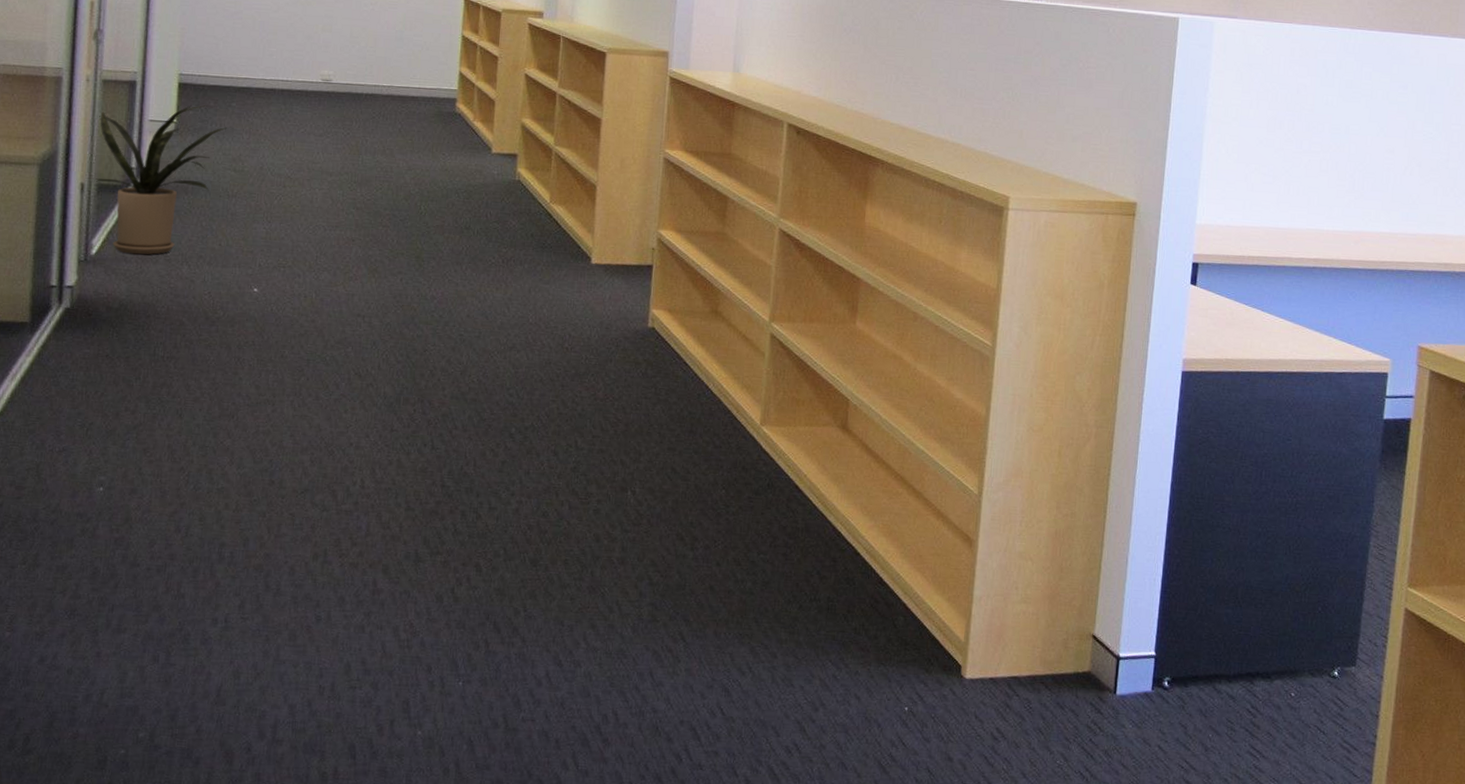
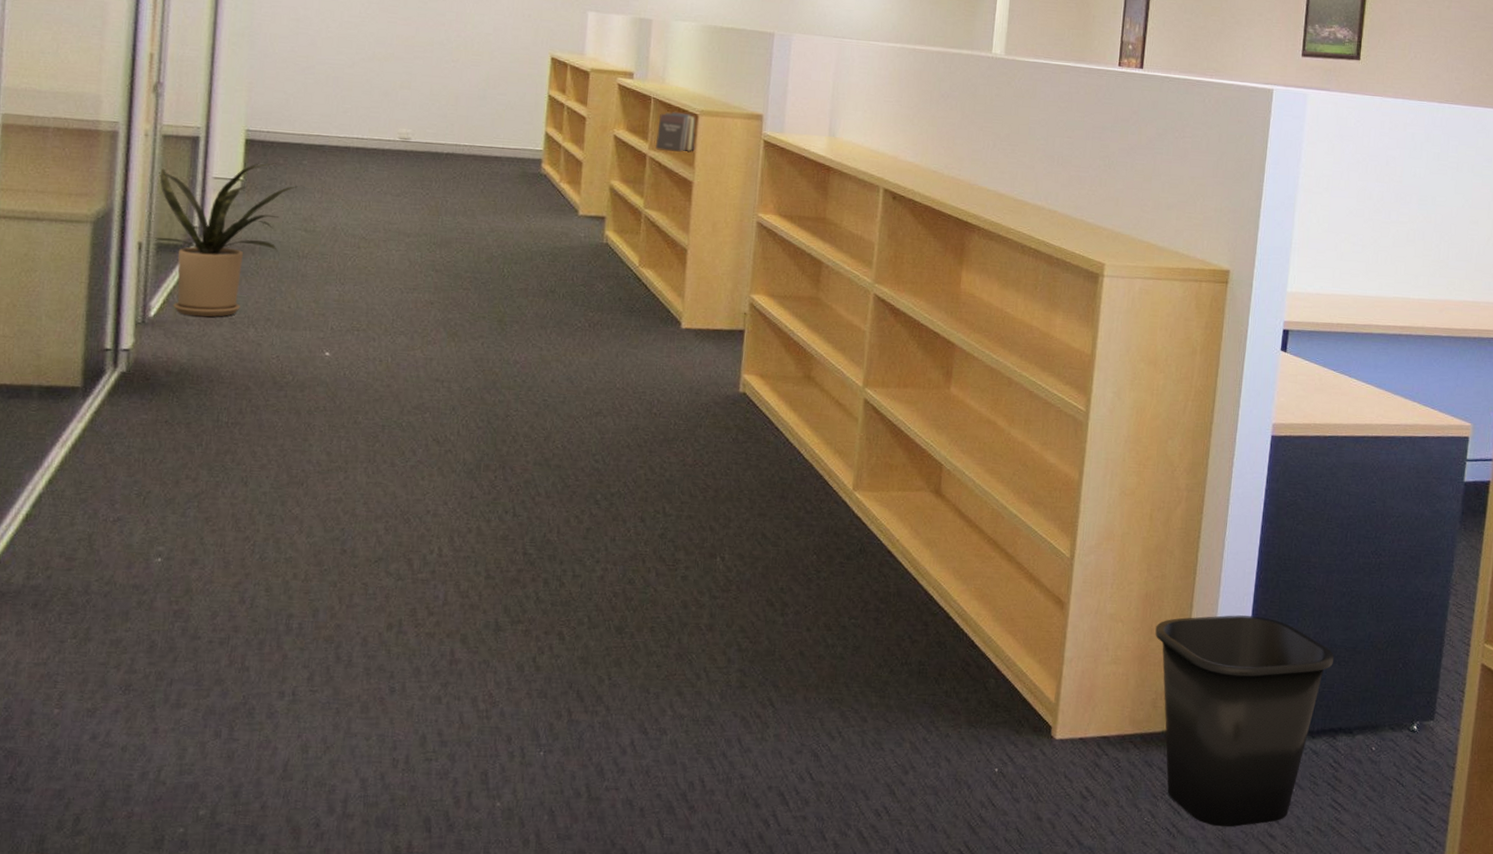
books: none [565,50,604,90] -> present [655,112,696,152]
waste bin: none [1065,554,1250,773] -> present [1155,615,1334,827]

